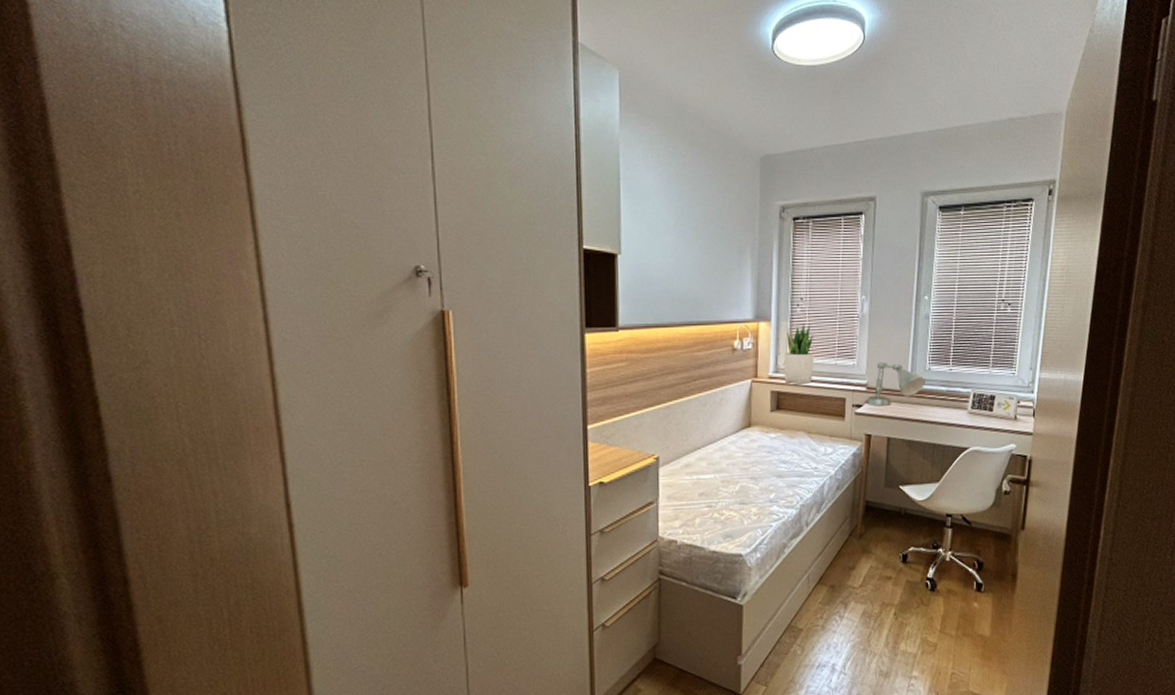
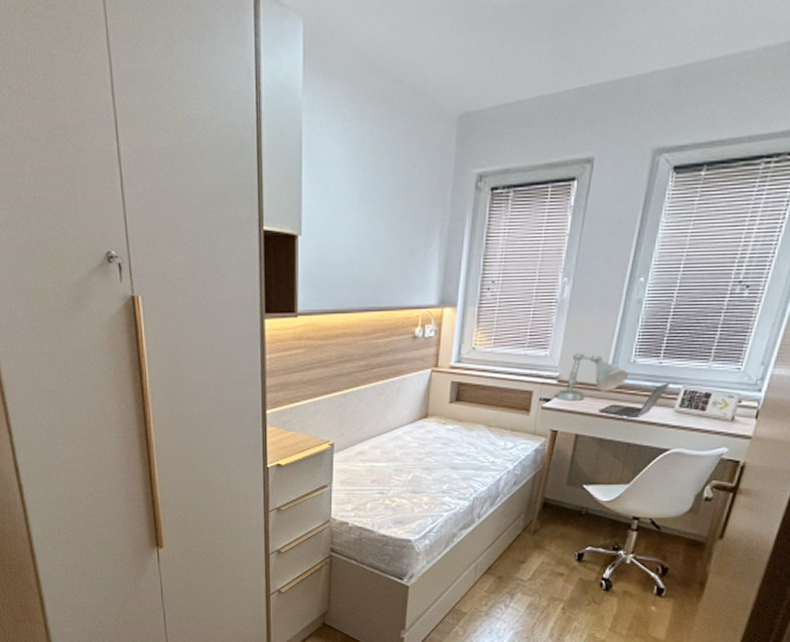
planter: present [783,325,814,384] -> none [466,311,504,375]
laptop: none [904,386,962,420] -> present [598,381,671,418]

